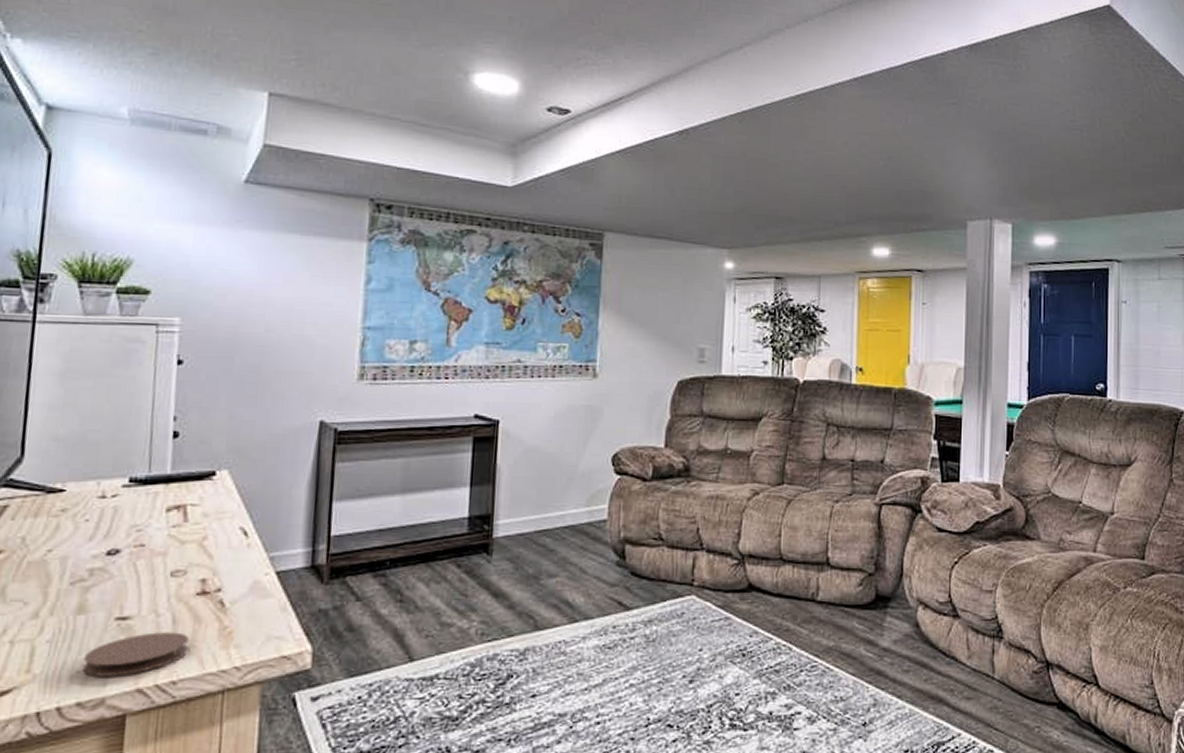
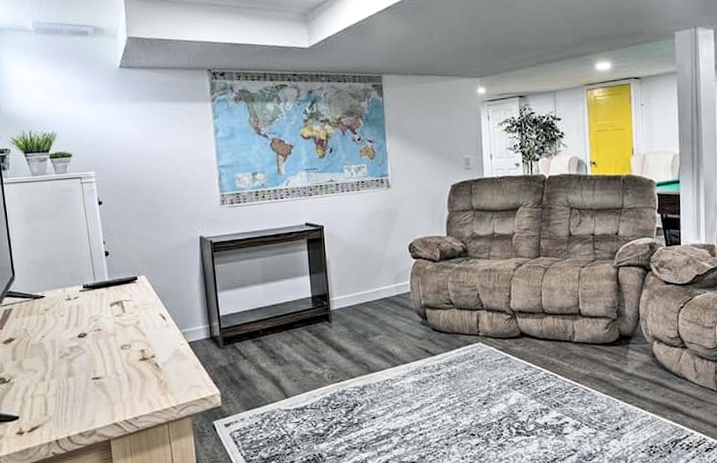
coaster: present [83,632,190,677] -> none [78,385,142,416]

